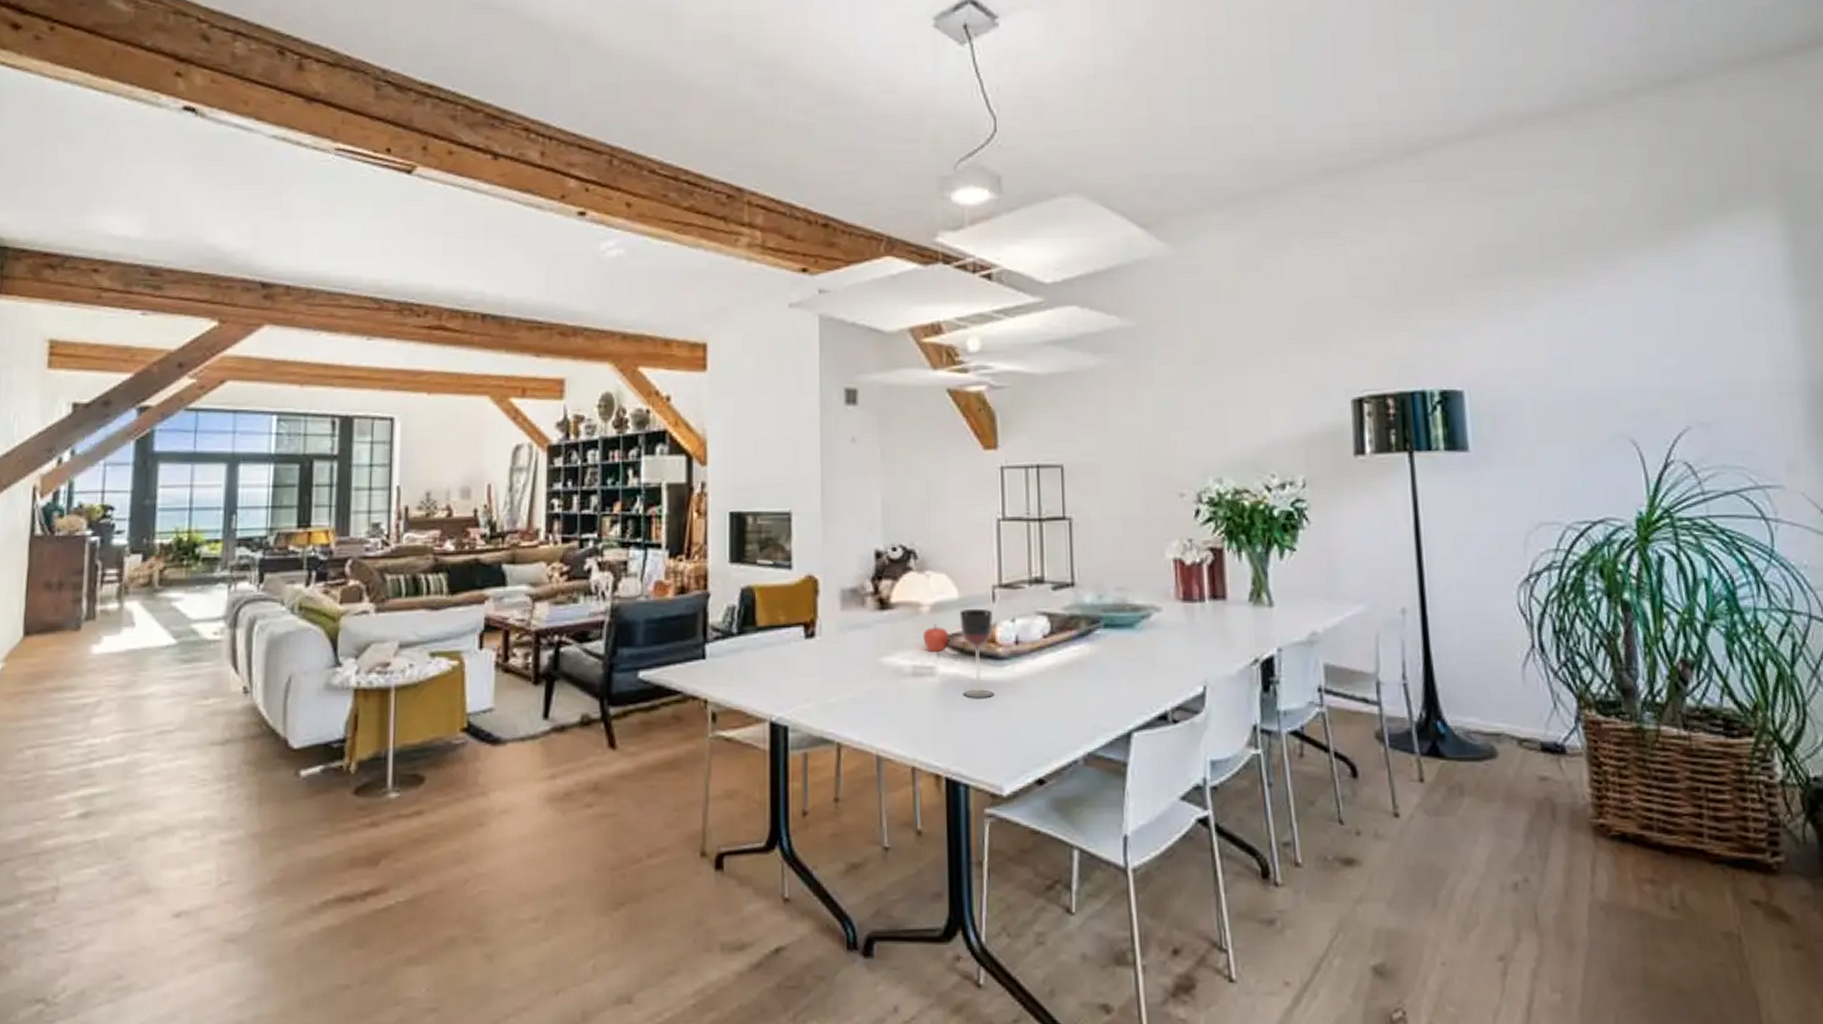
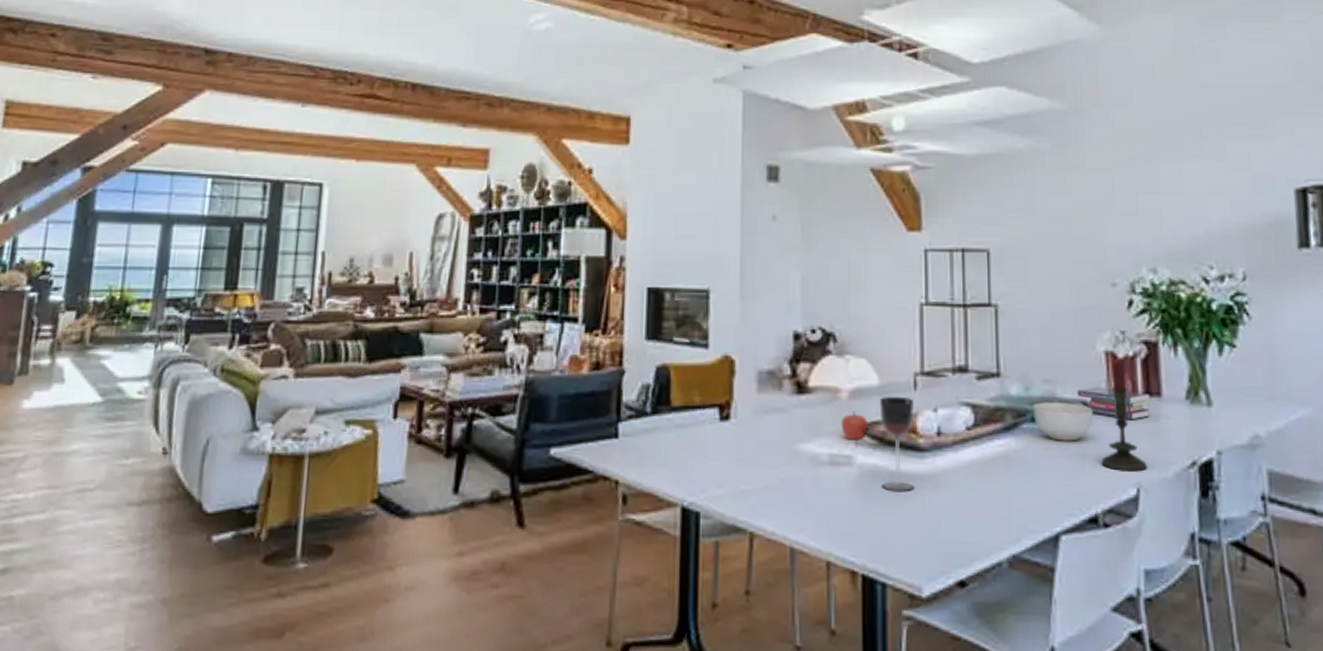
bowl: none [1104,608,1163,645] -> present [1031,402,1093,441]
books: none [1148,592,1216,623] -> present [1077,387,1150,420]
candle: none [1170,566,1213,672] -> present [1101,359,1148,473]

